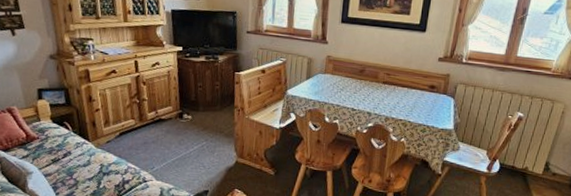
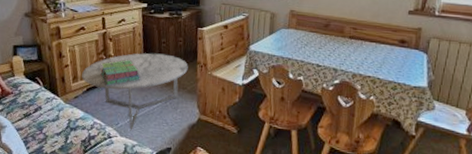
coffee table: none [114,97,225,175] -> present [82,53,188,131]
stack of books: none [133,104,176,130] -> present [100,60,140,86]

